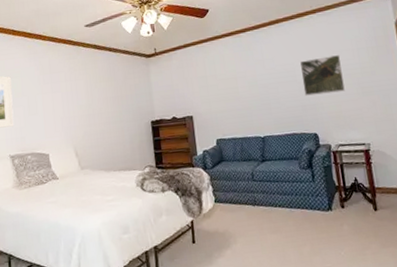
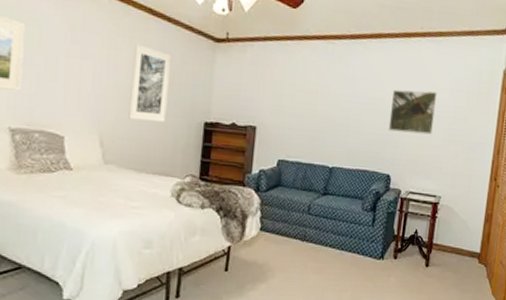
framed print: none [89,73,121,131] -> present [128,44,171,122]

